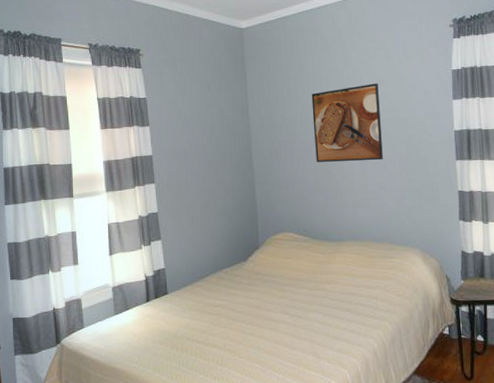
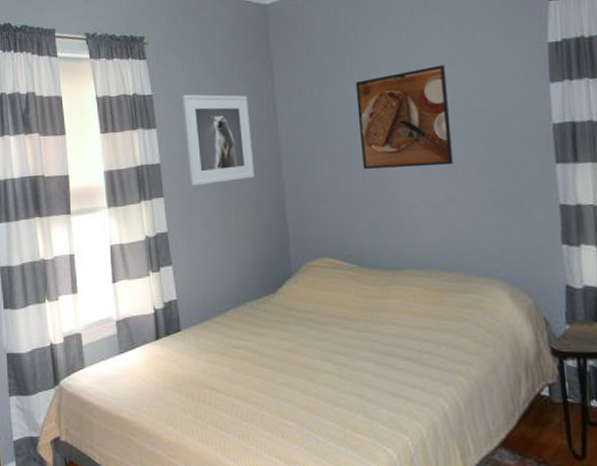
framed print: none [172,98,231,174] -> present [182,94,255,186]

